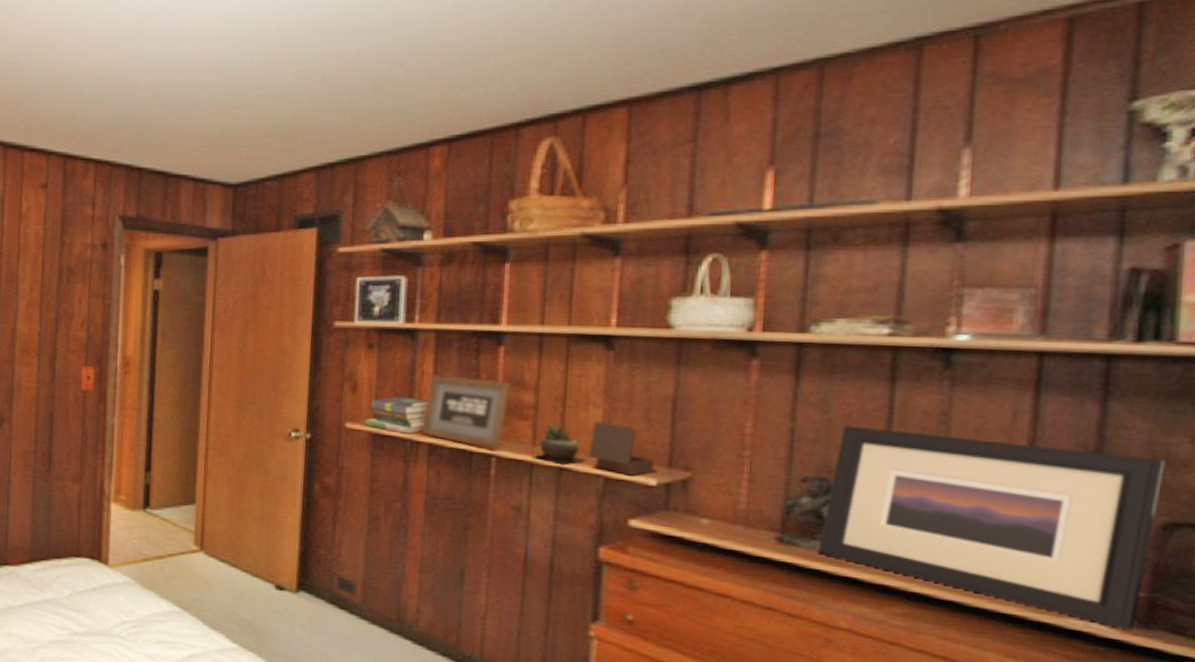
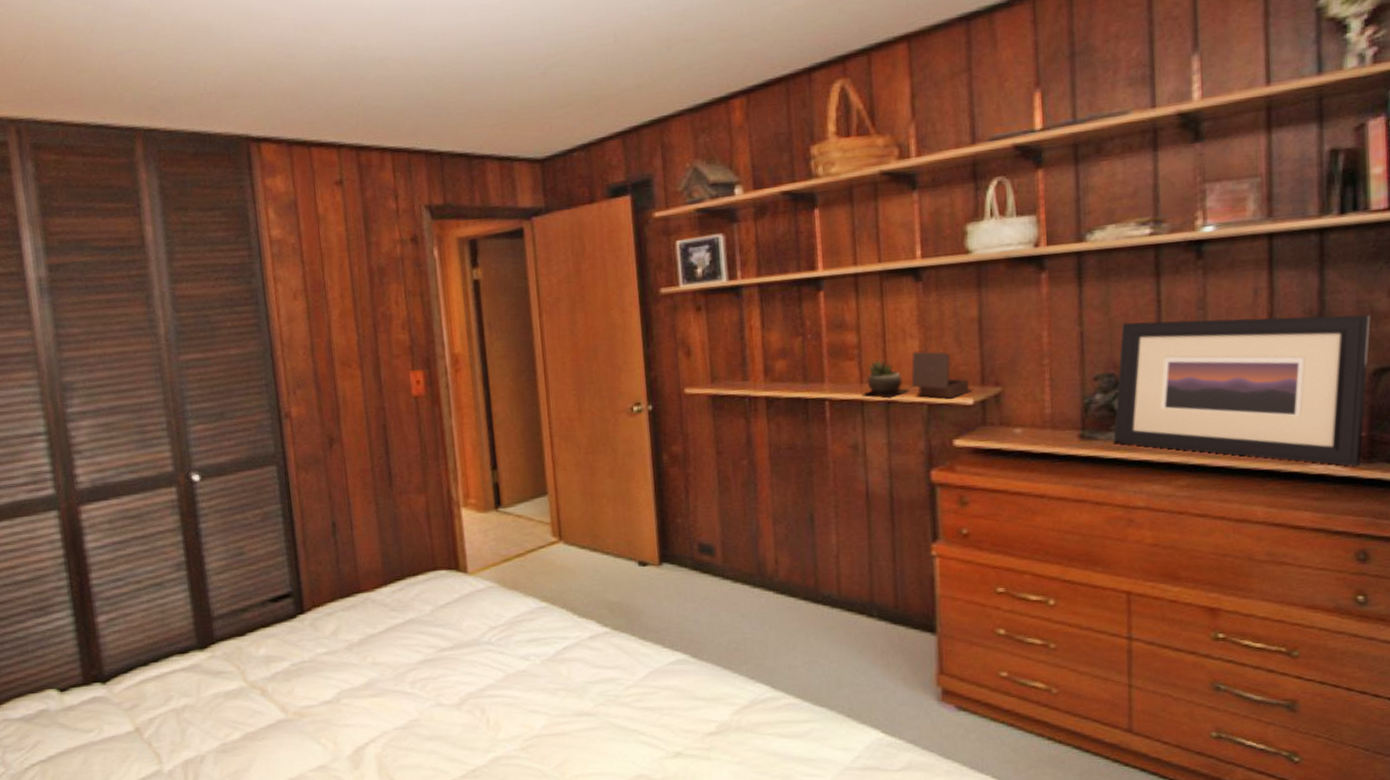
books: present [365,396,428,434] -> none [703,354,760,391]
picture frame: present [422,375,513,450] -> none [757,325,836,393]

